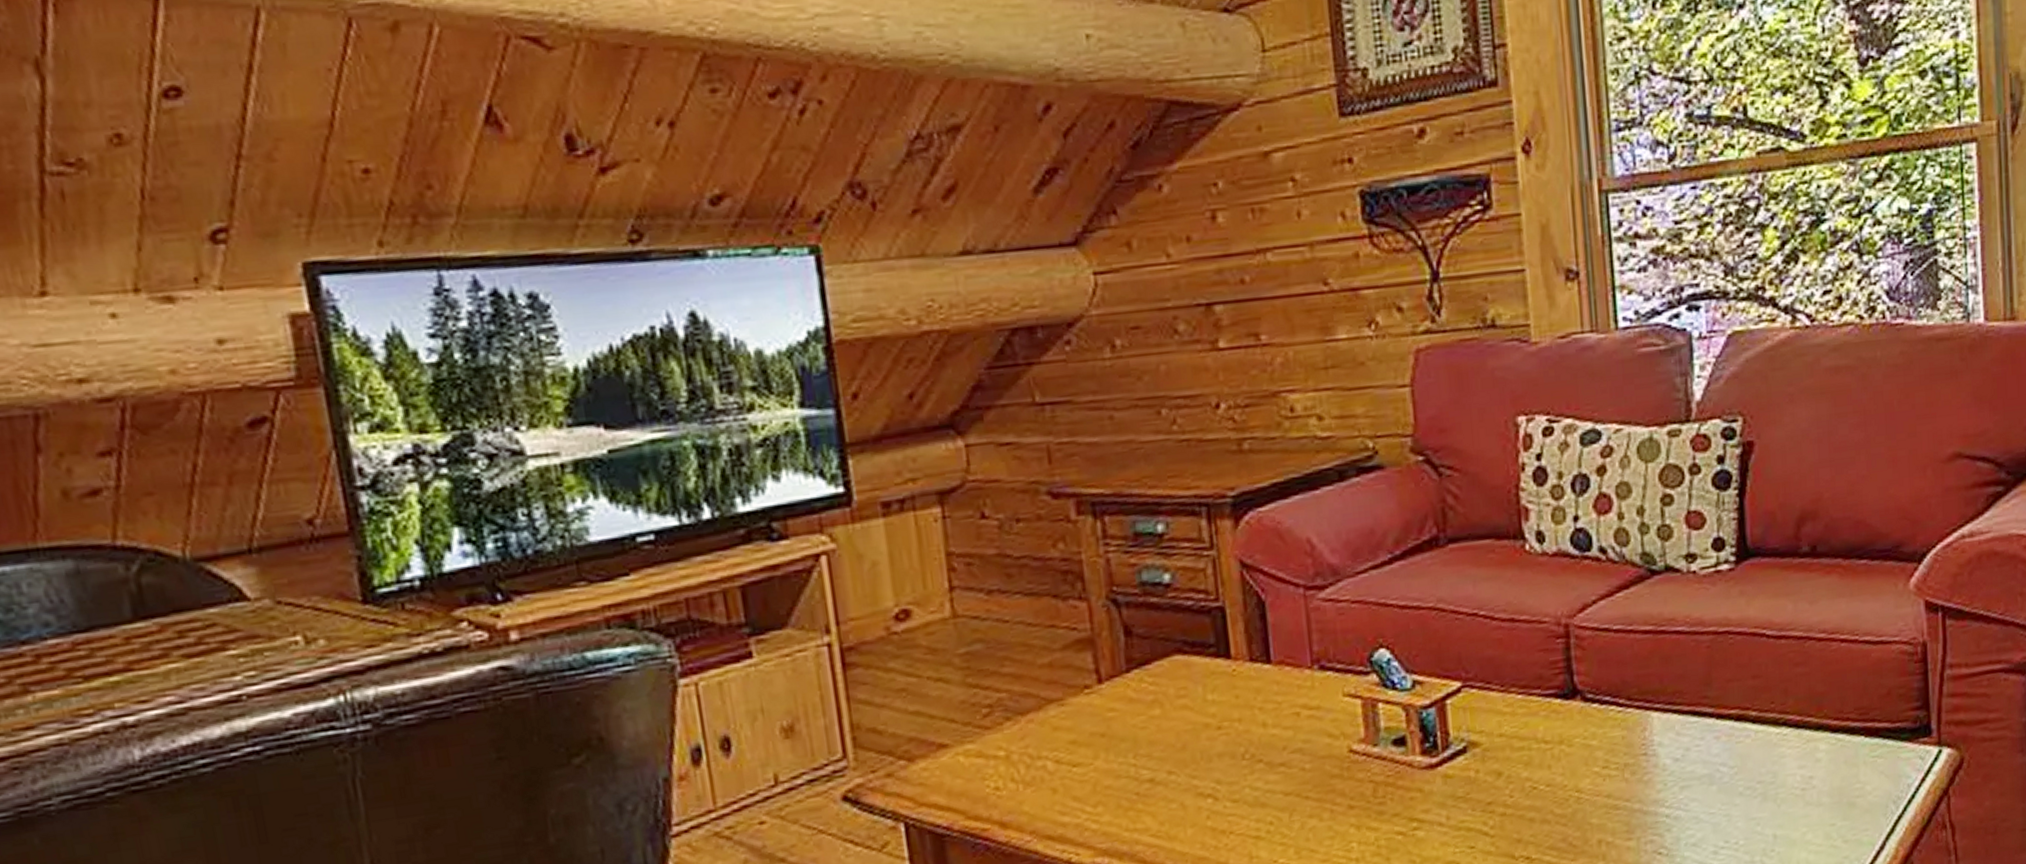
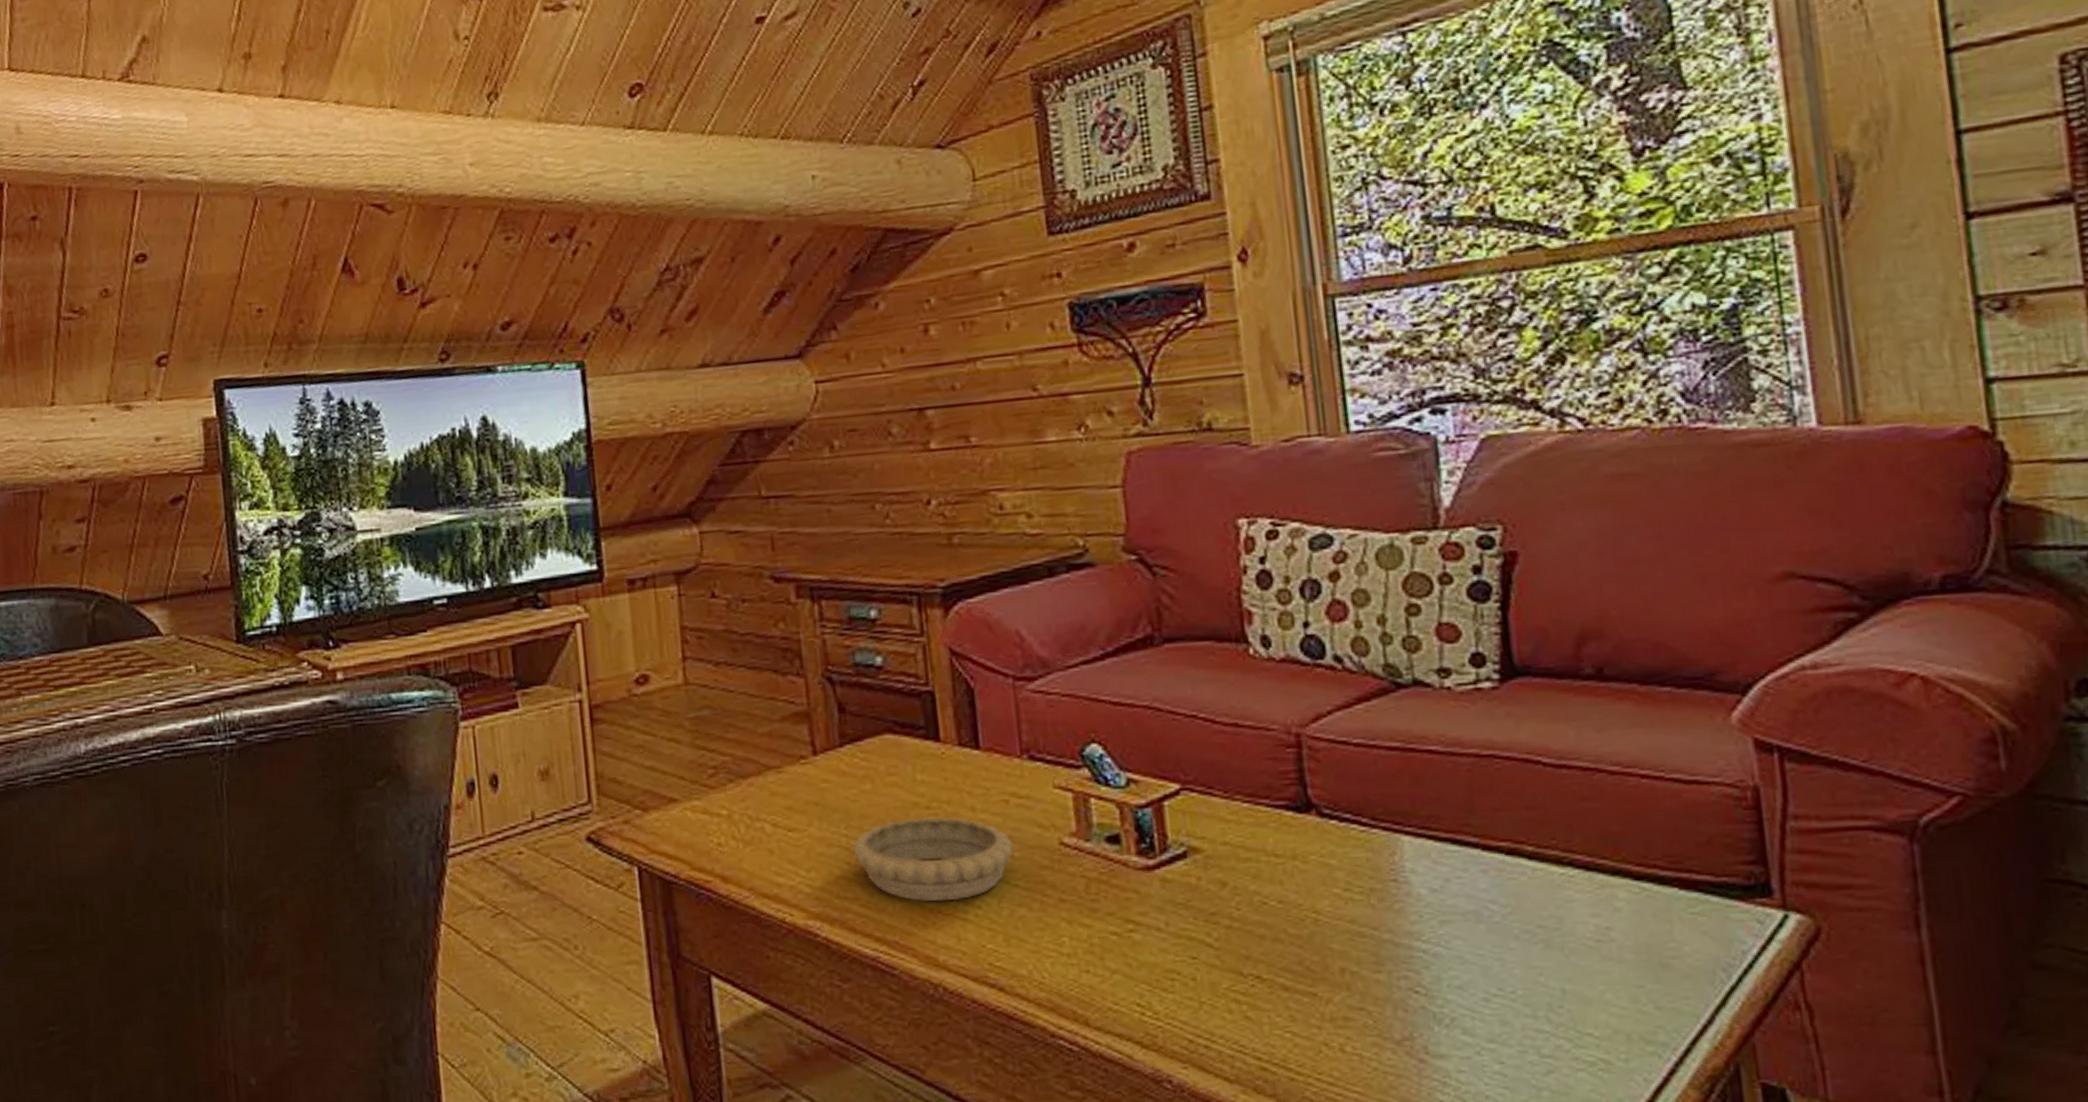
decorative bowl: none [1142,735,1305,825] -> present [853,817,1014,901]

